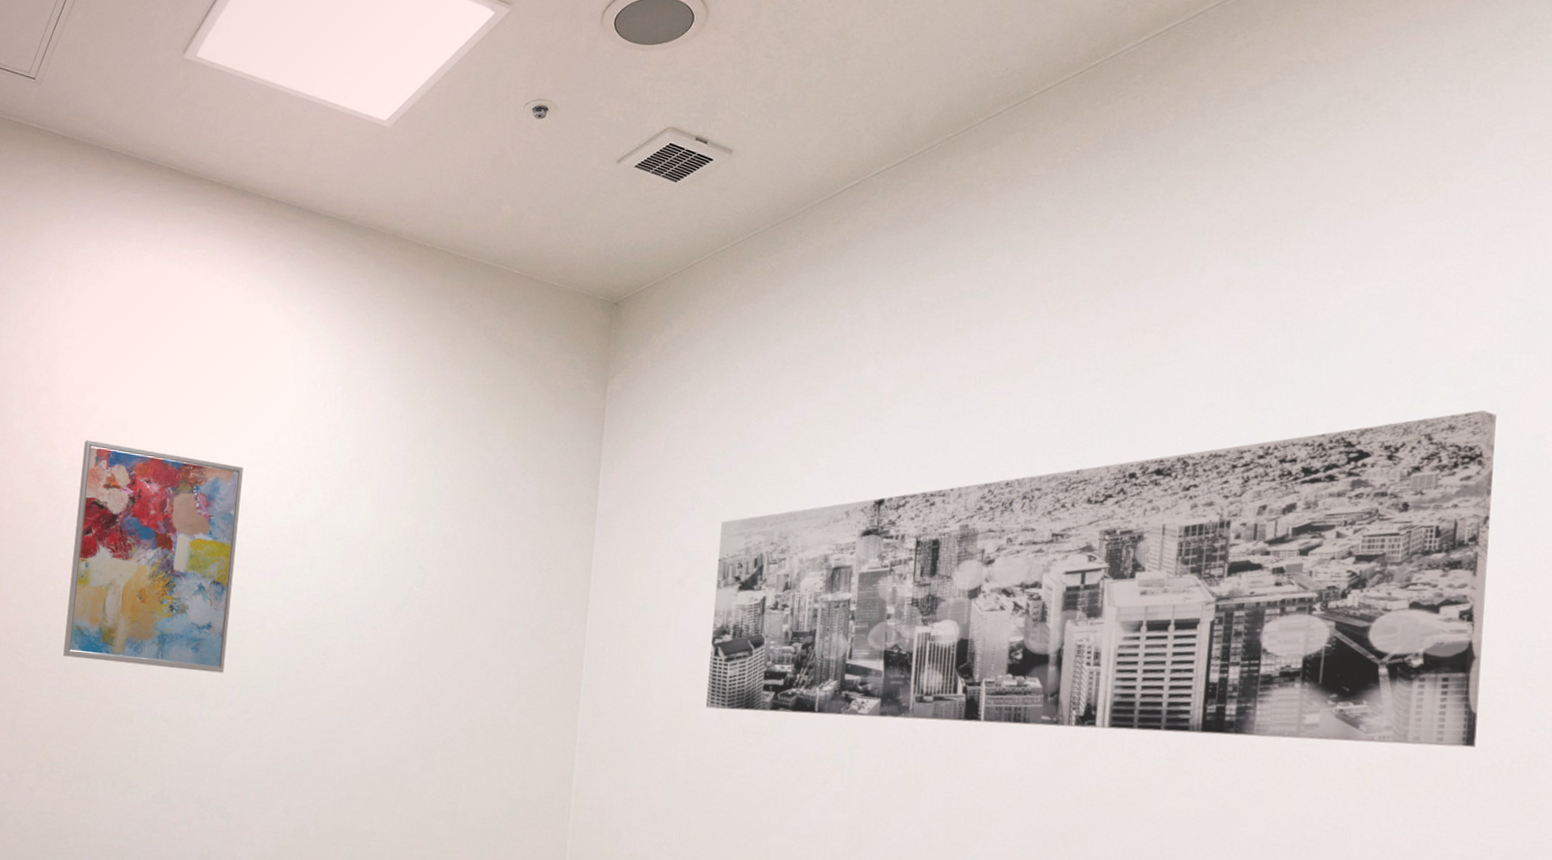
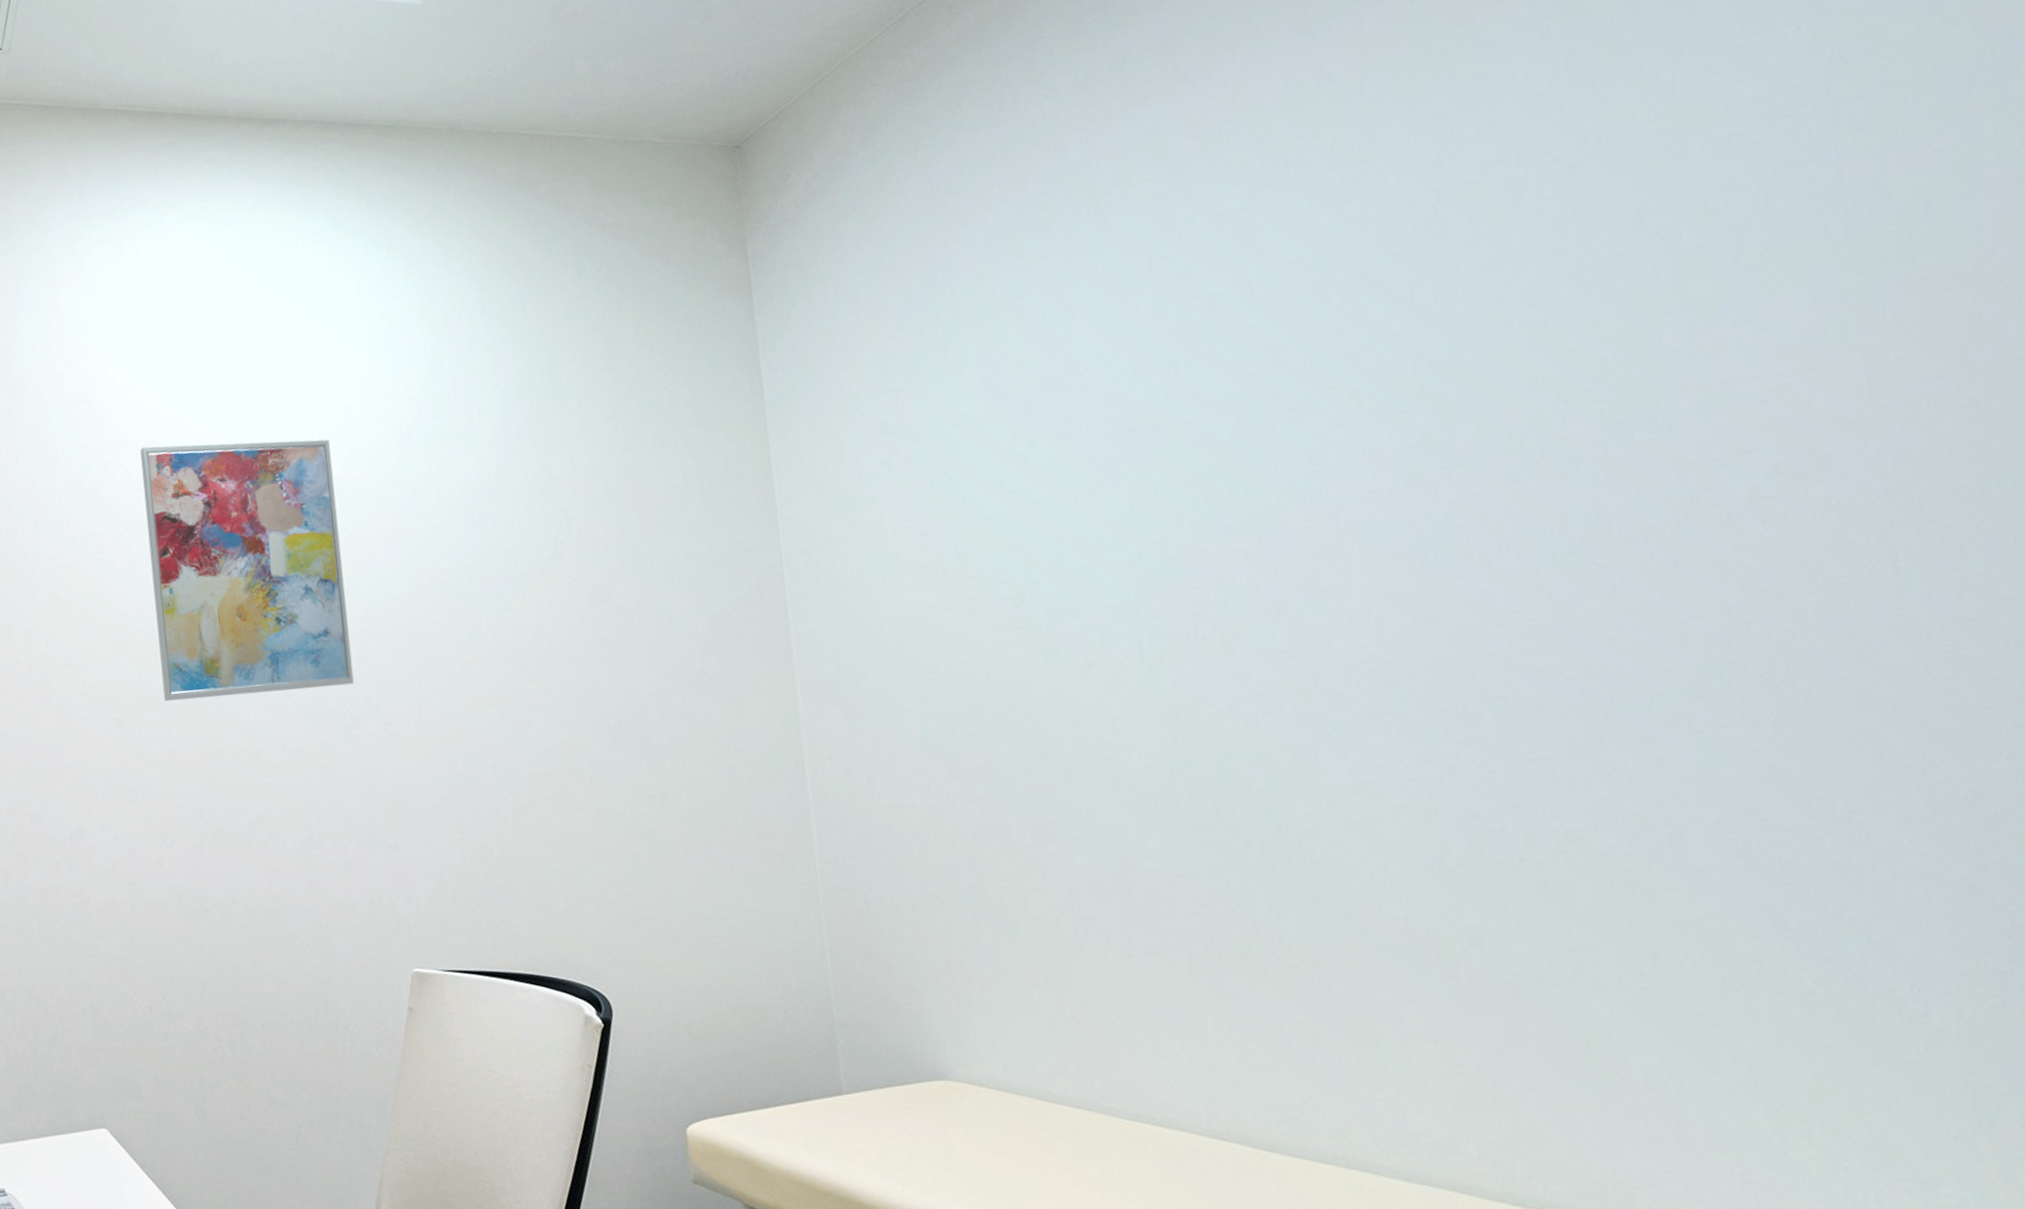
wall art: present [705,410,1496,748] -> none [922,17,2004,609]

